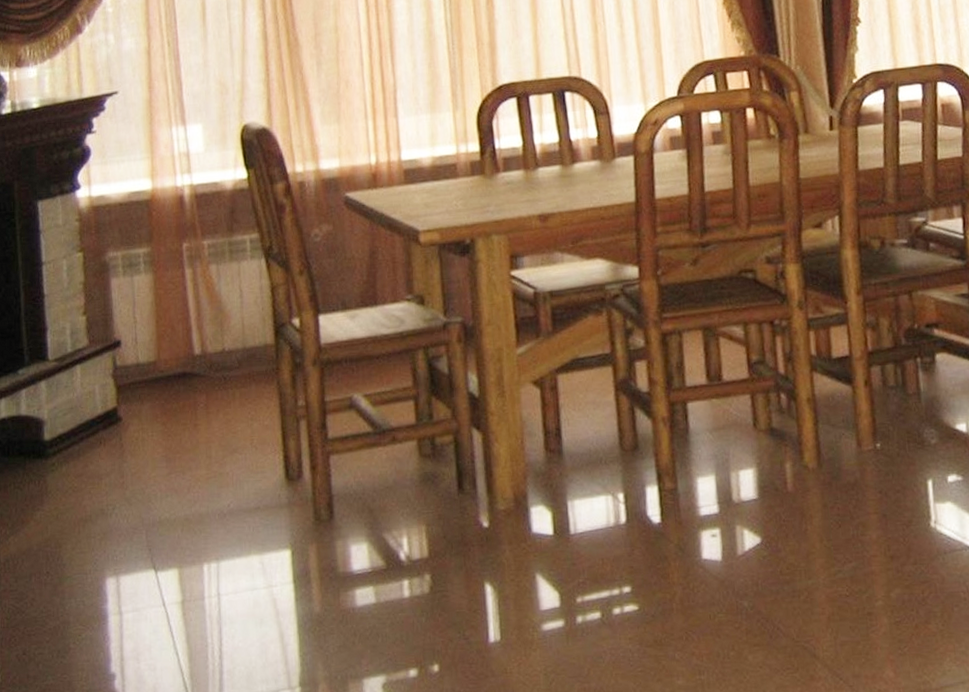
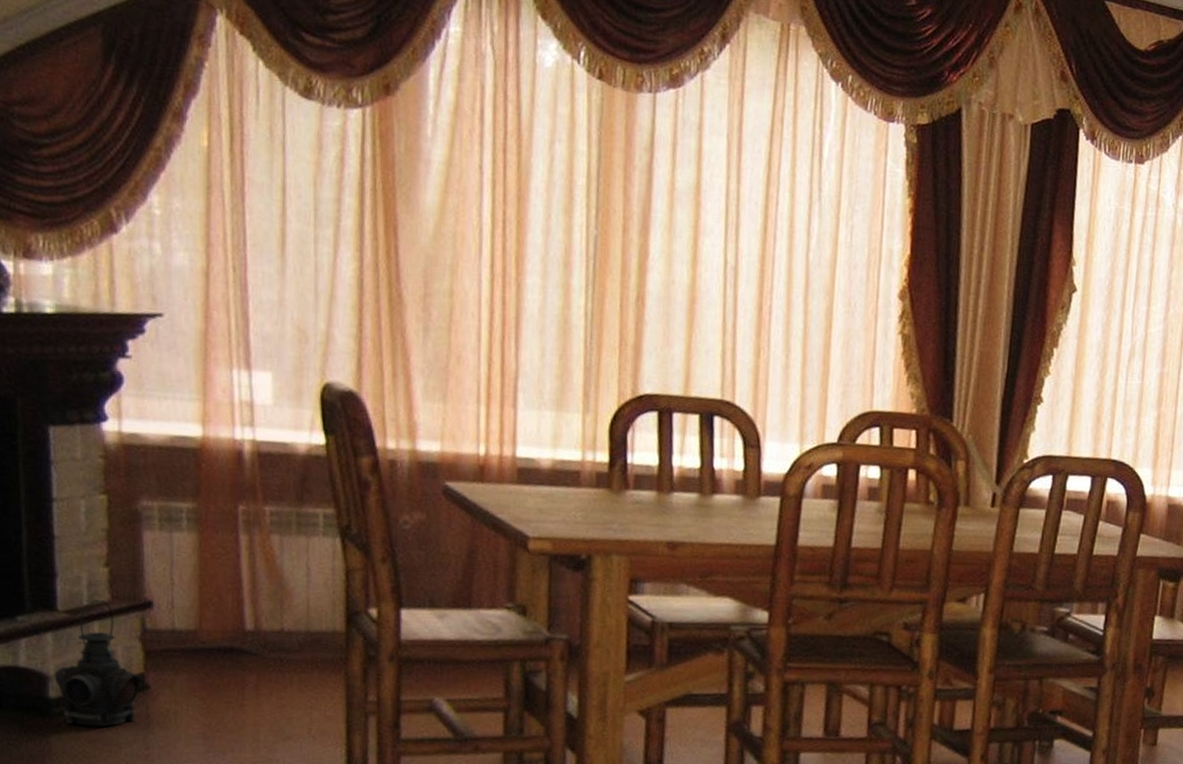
lantern: none [48,345,117,463] -> present [54,599,143,727]

